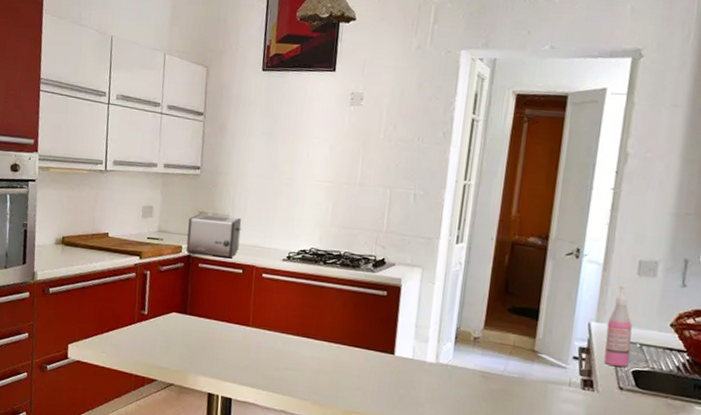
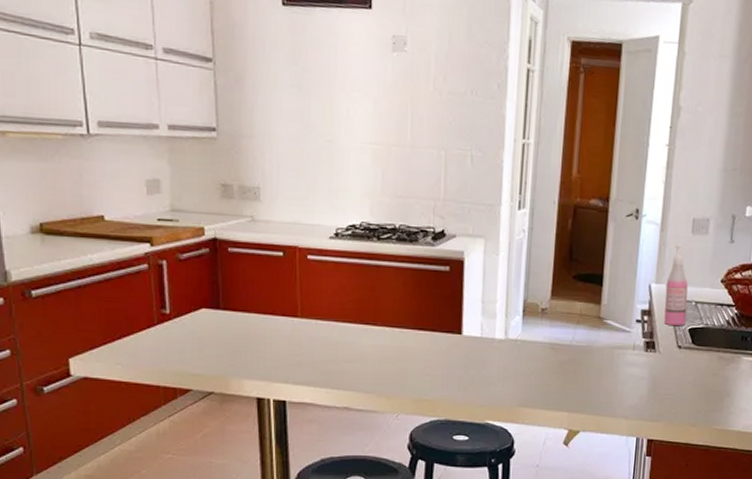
toaster: present [186,214,242,260] -> none [208,187,276,241]

